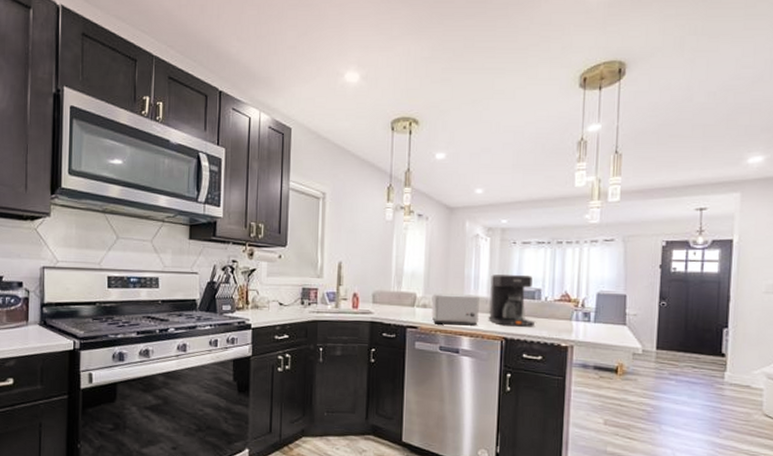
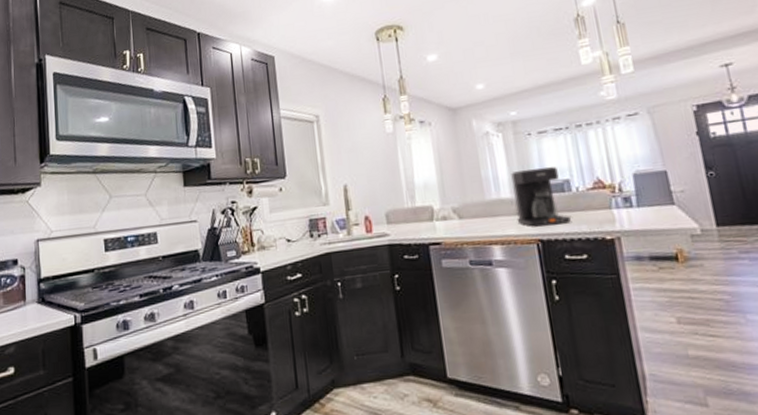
toaster: present [431,293,479,326] -> none [450,197,507,237]

